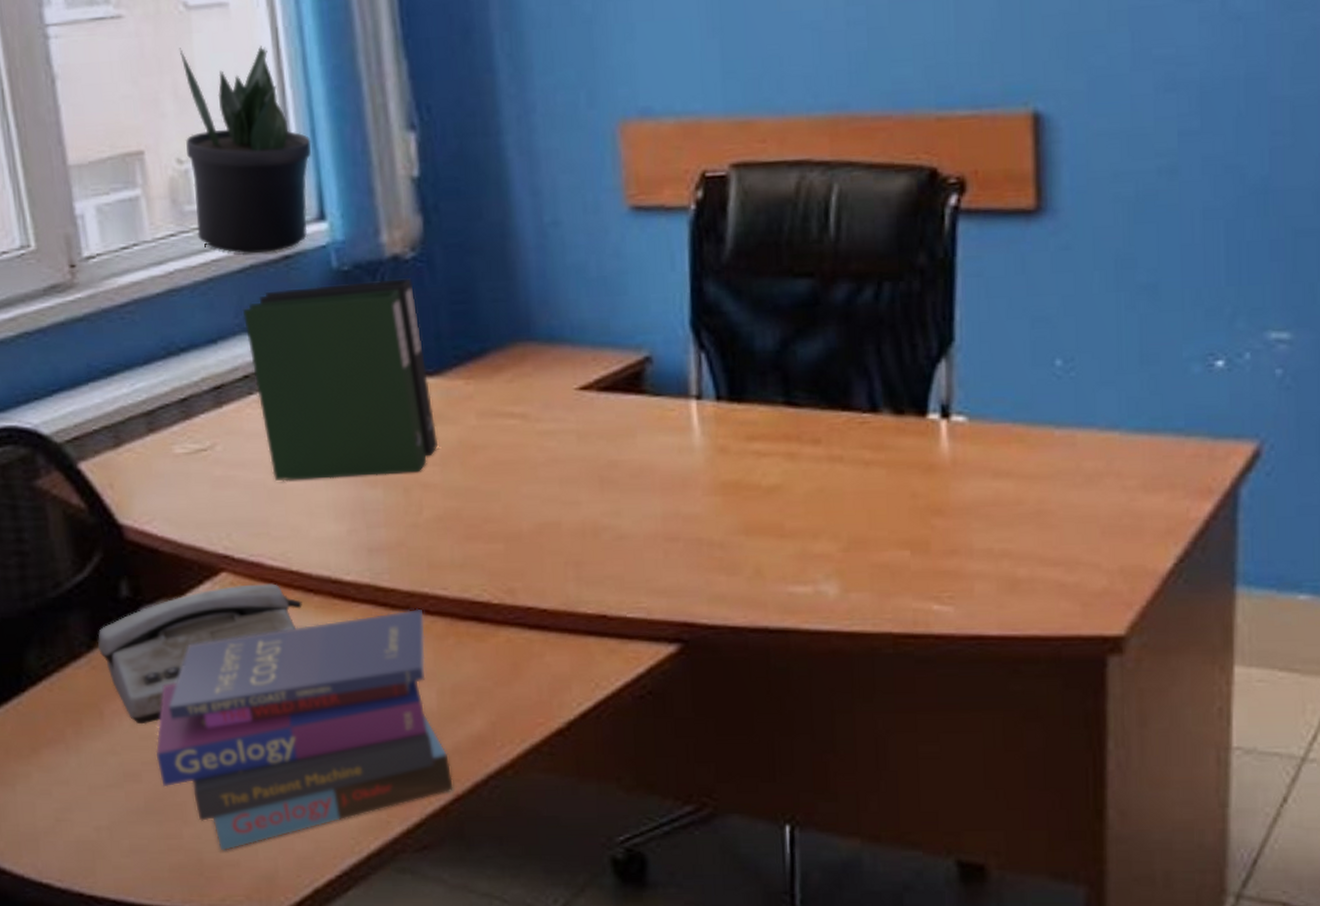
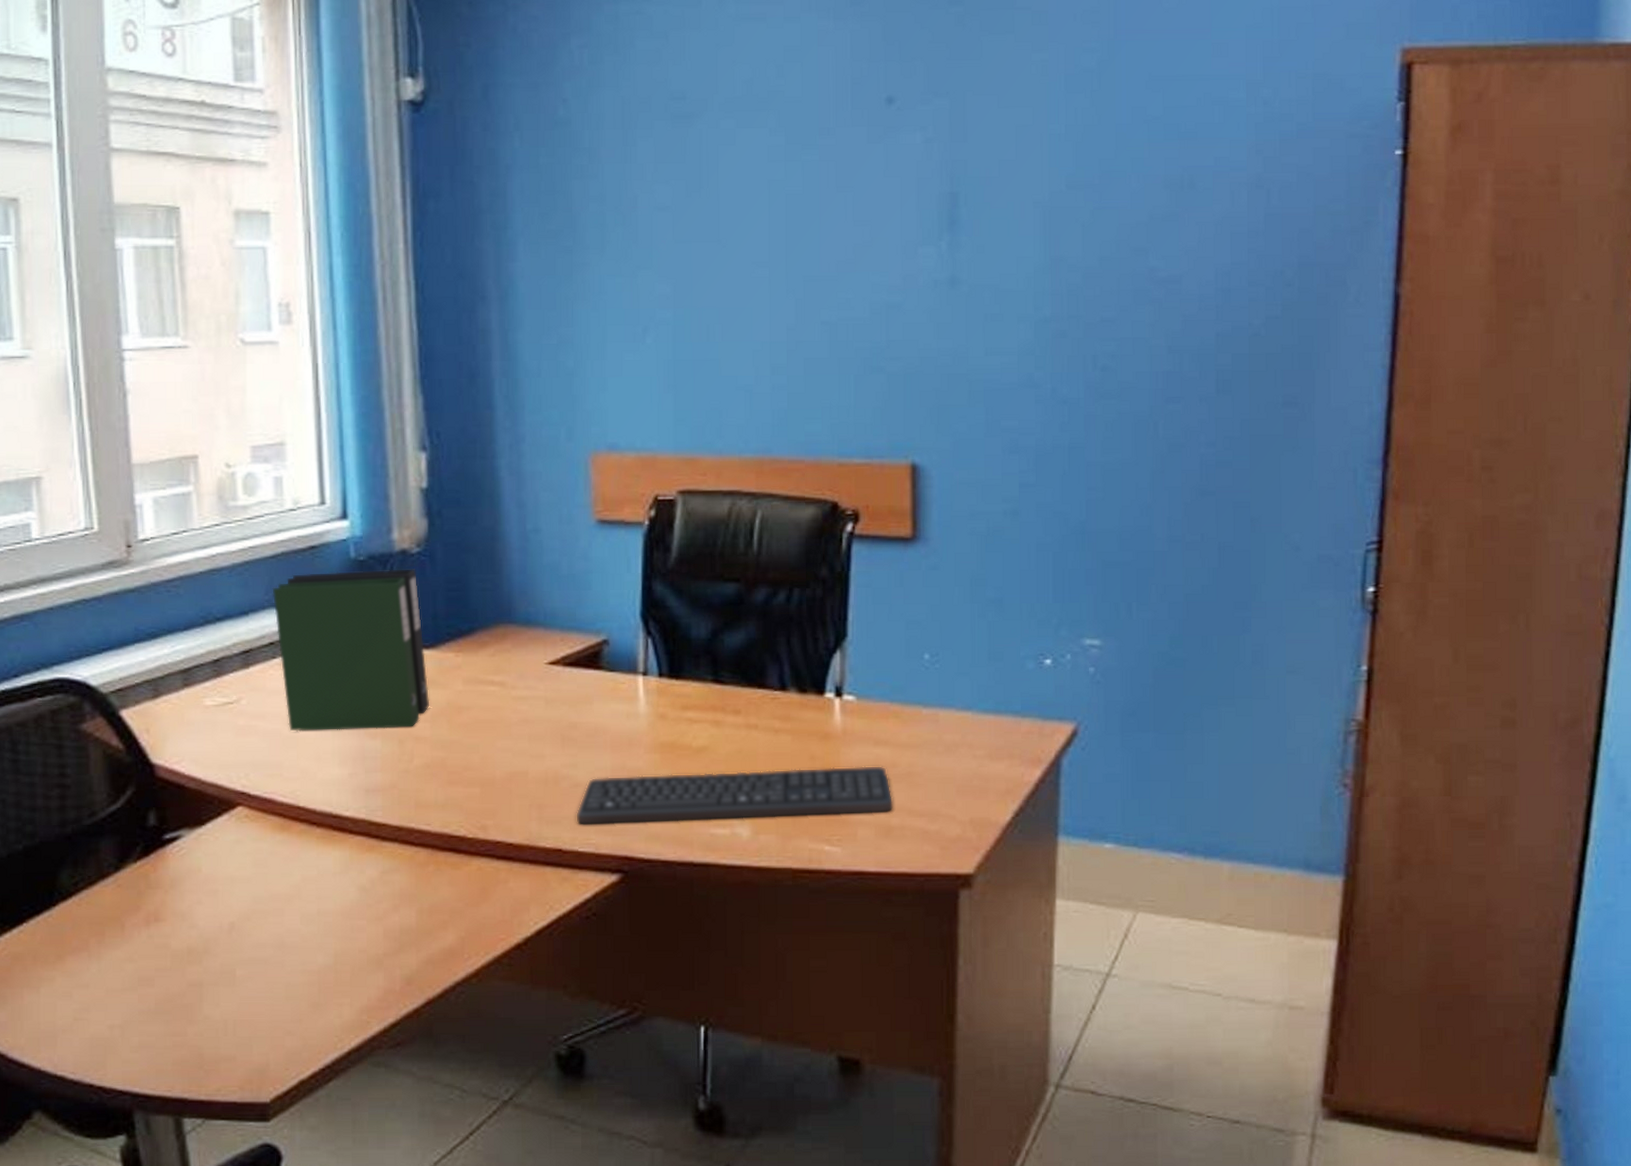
telephone: present [97,583,302,725] -> none [124,817,306,936]
books: present [155,608,453,851] -> none [168,840,425,1047]
planter: present [178,46,312,253] -> none [234,375,340,542]
computer keyboard: none [620,502,1020,585] -> present [575,765,894,825]

